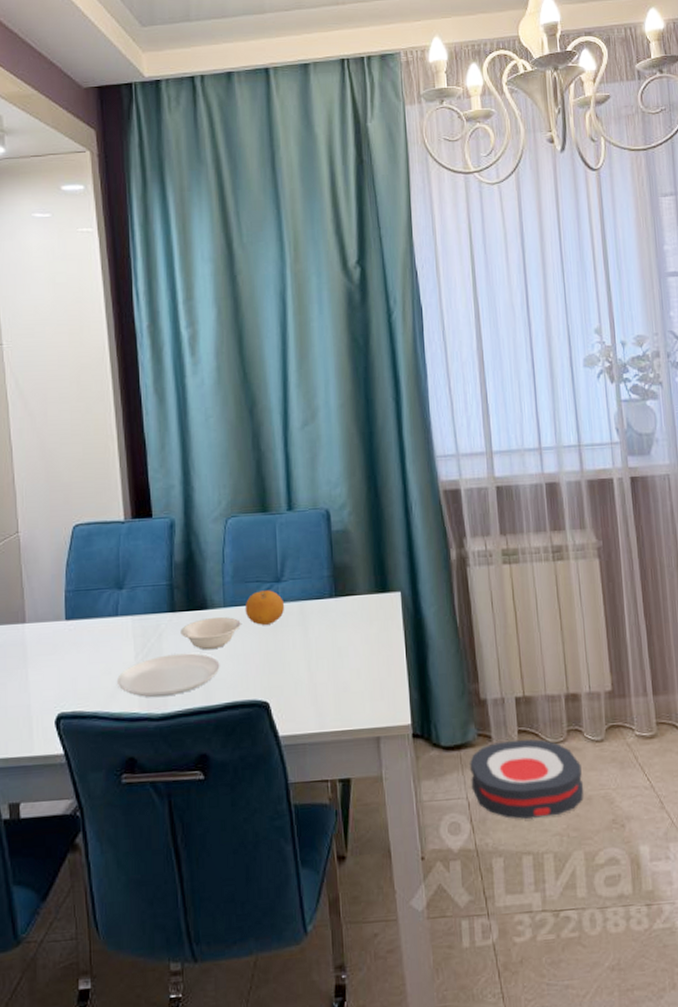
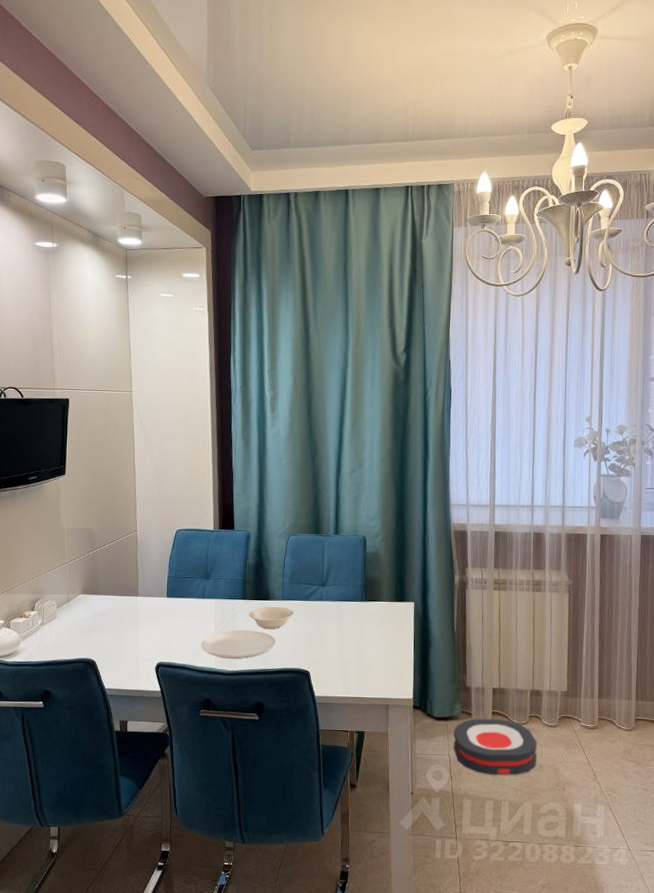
fruit: present [244,590,285,625] -> none [297,591,327,616]

